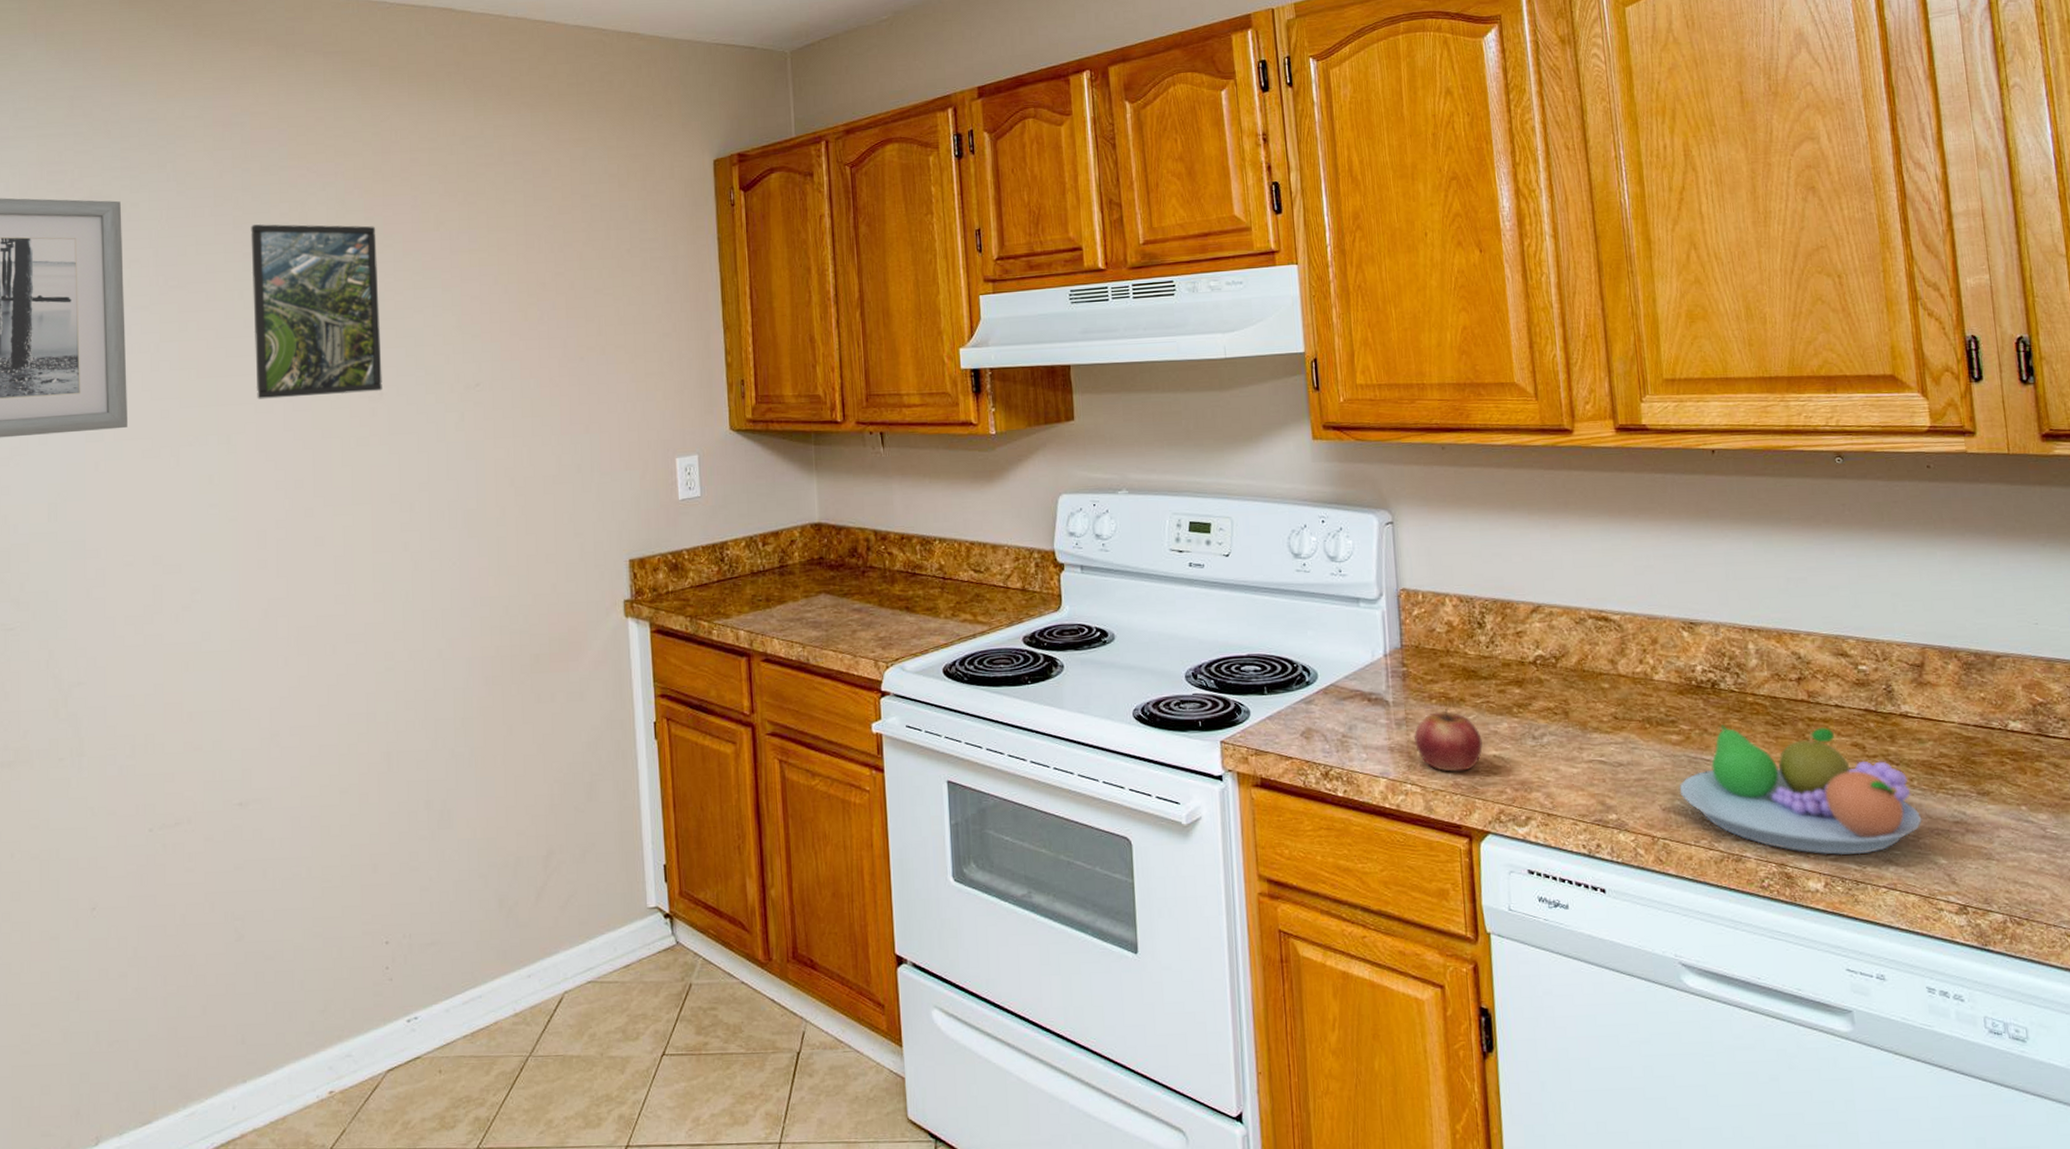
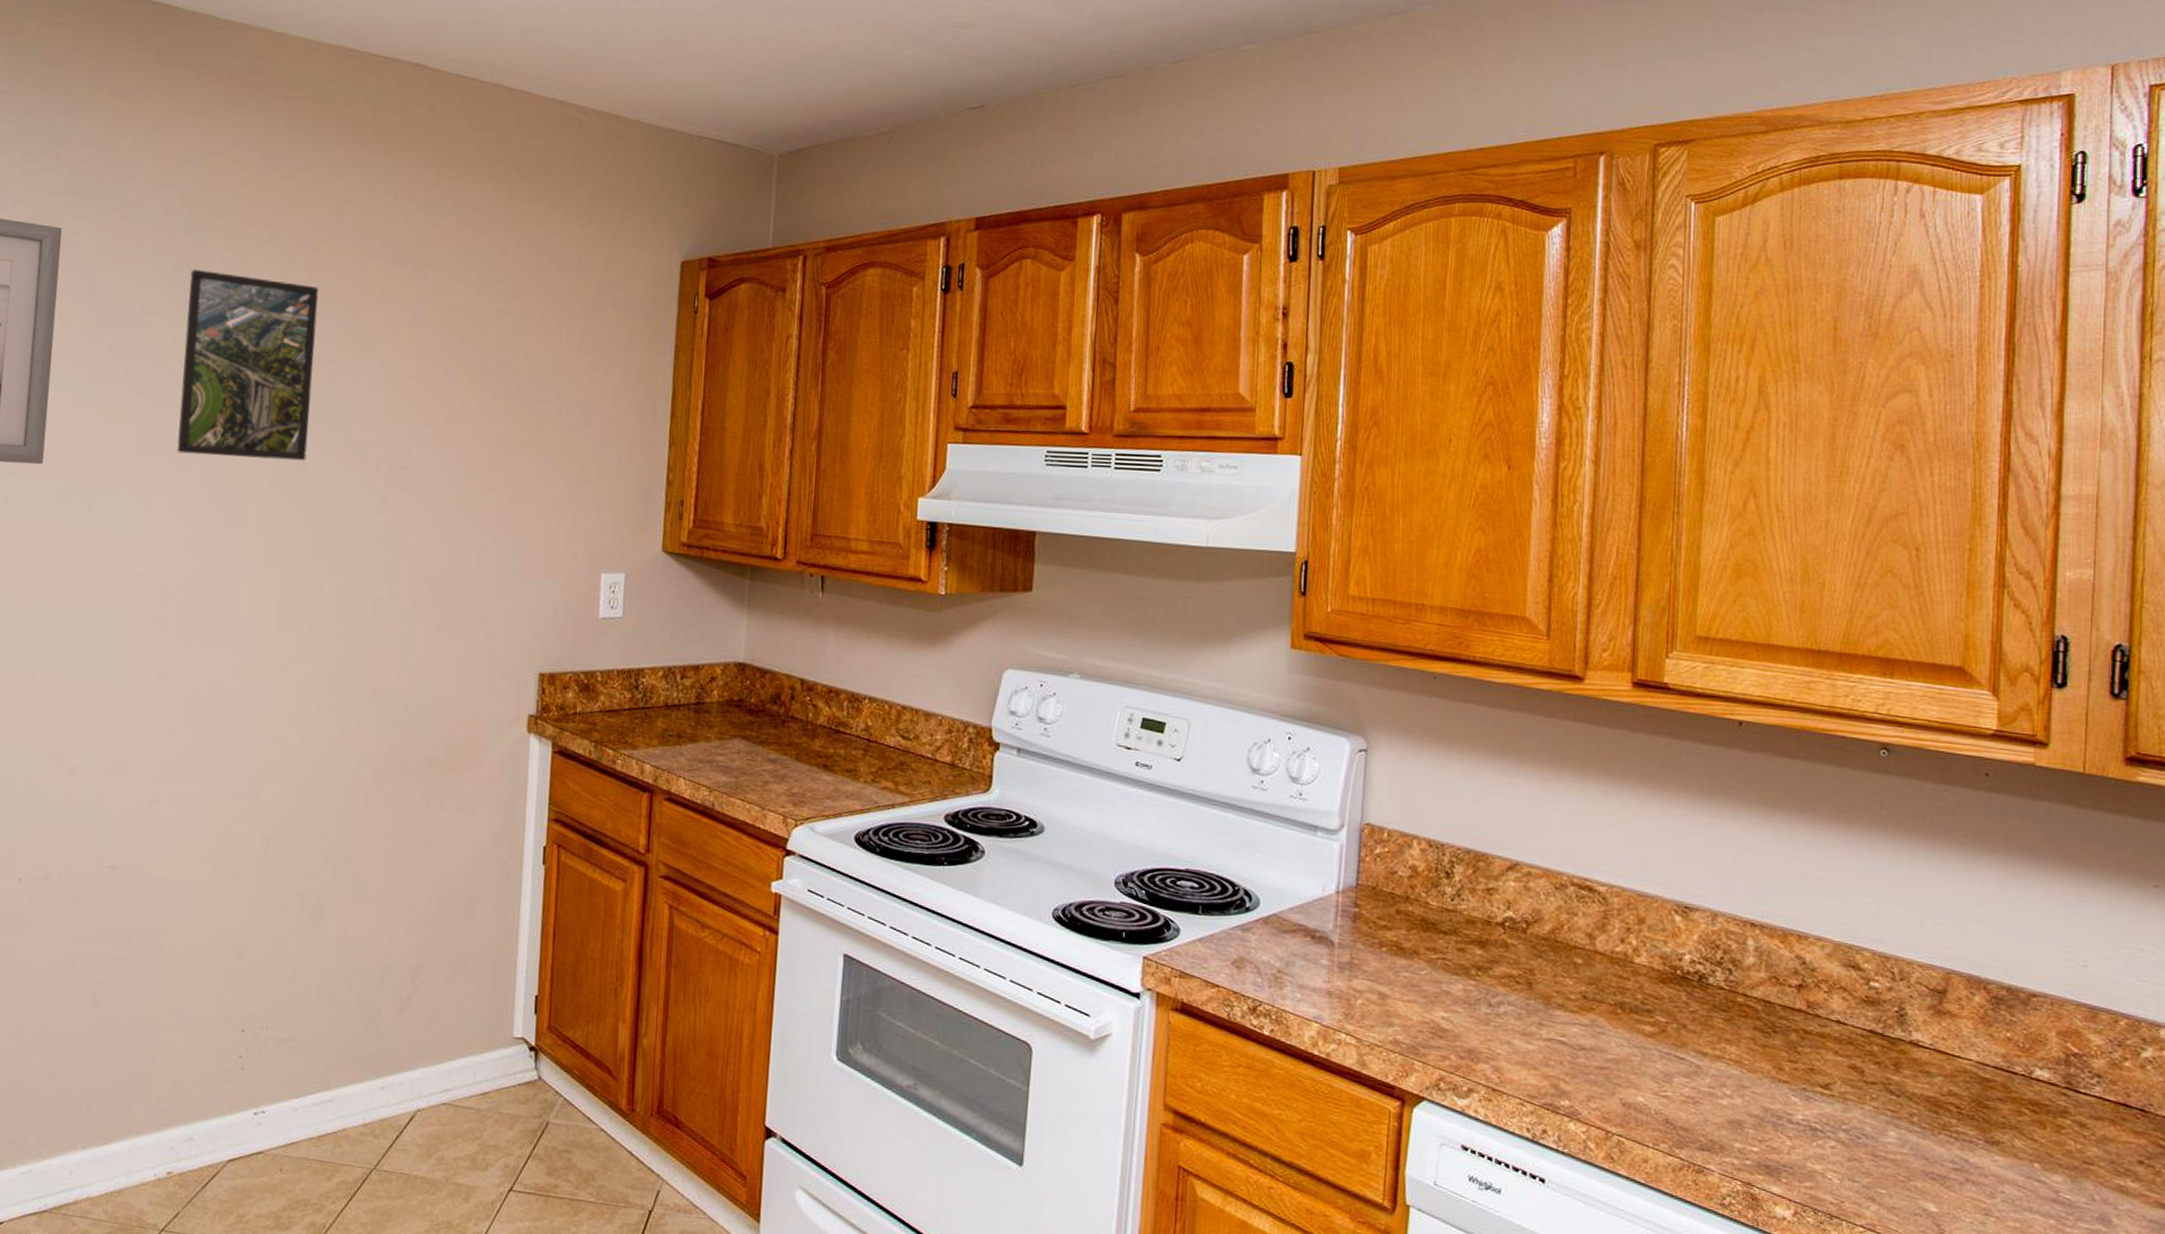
apple: present [1413,706,1483,772] -> none [1355,957,1432,1029]
fruit bowl: present [1679,725,1922,856] -> none [1644,1023,1917,1188]

